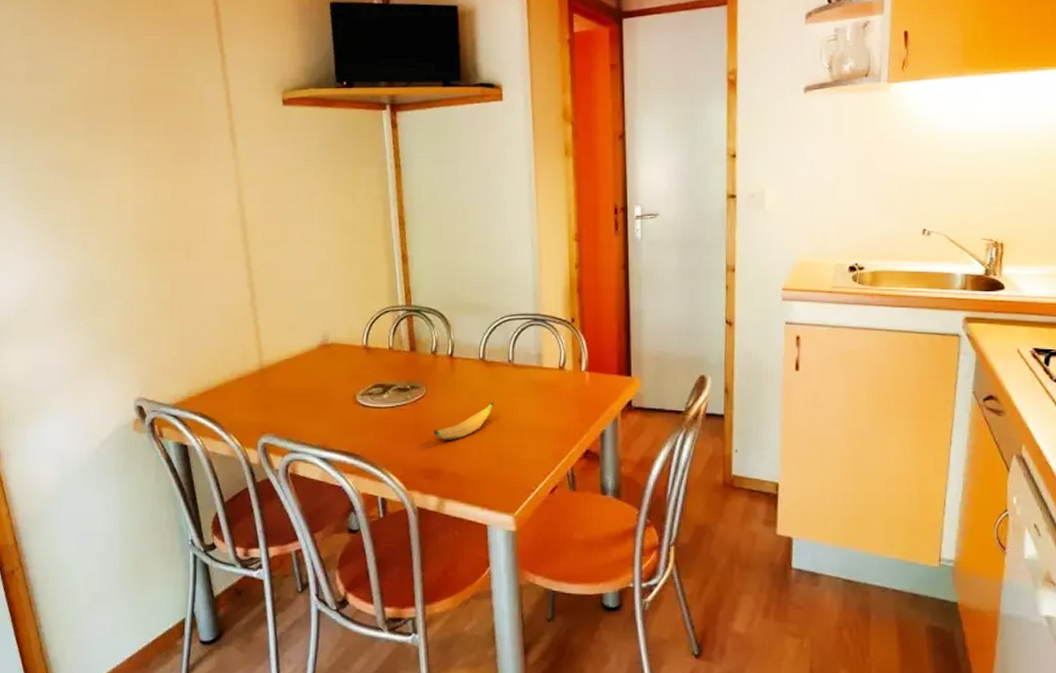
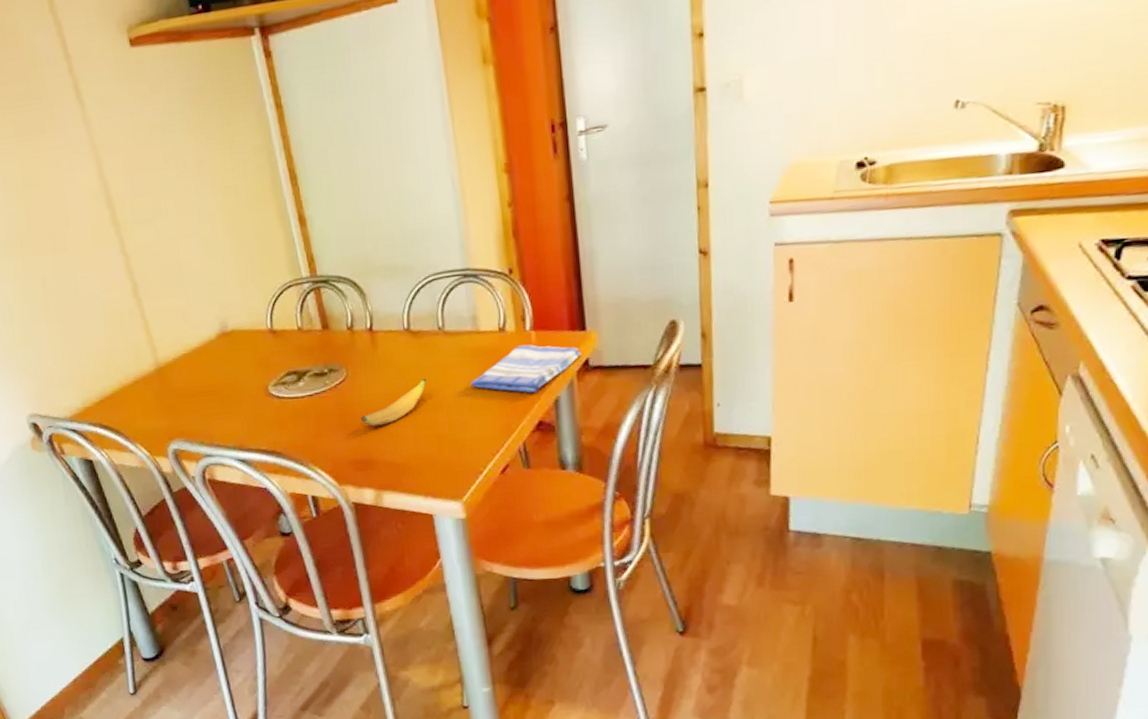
dish towel: none [531,383,626,425] -> present [470,344,582,394]

